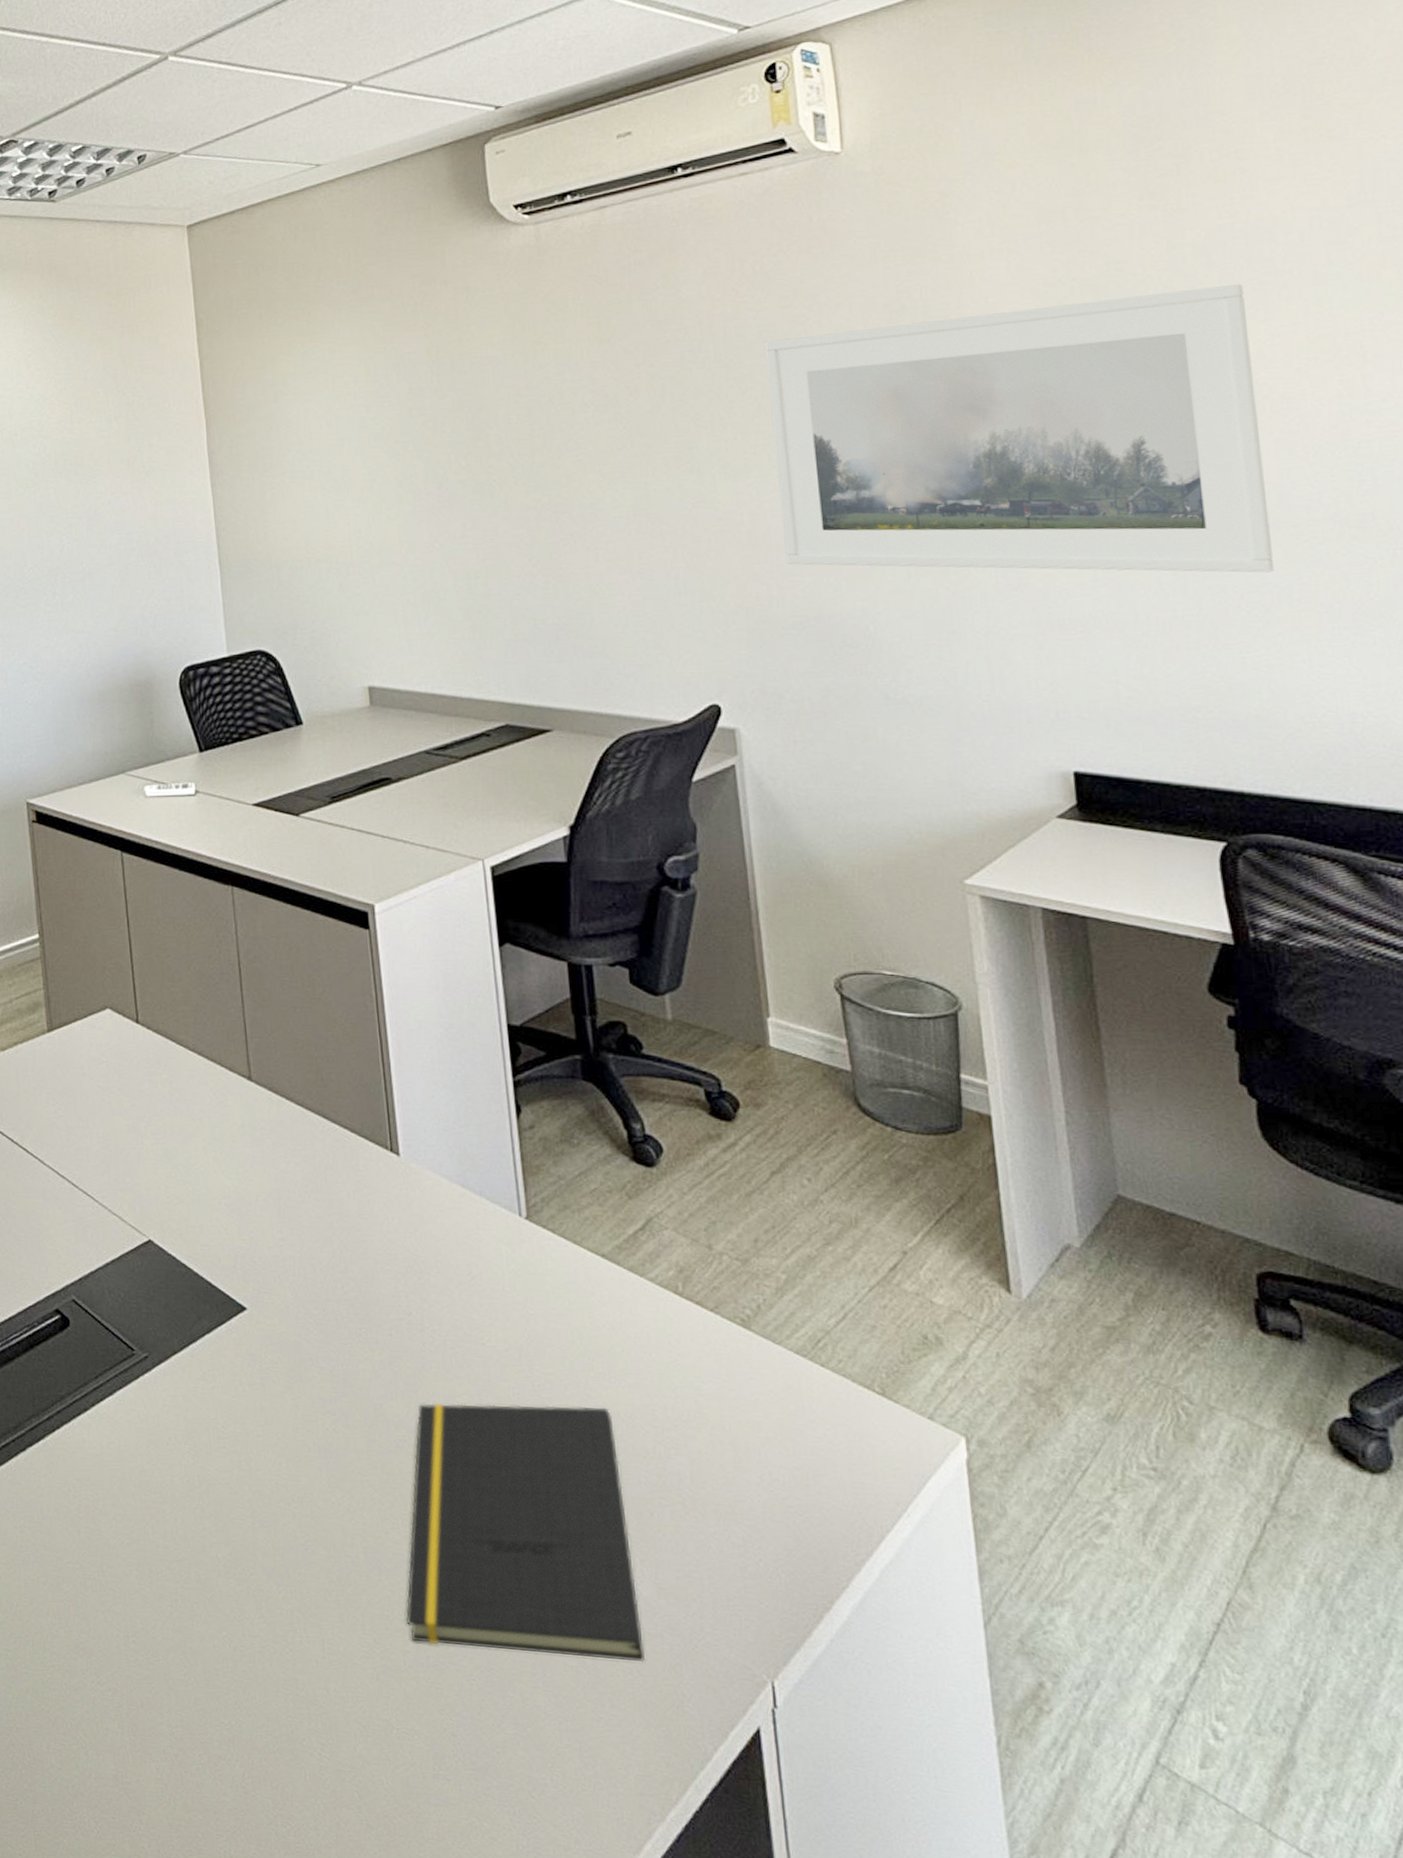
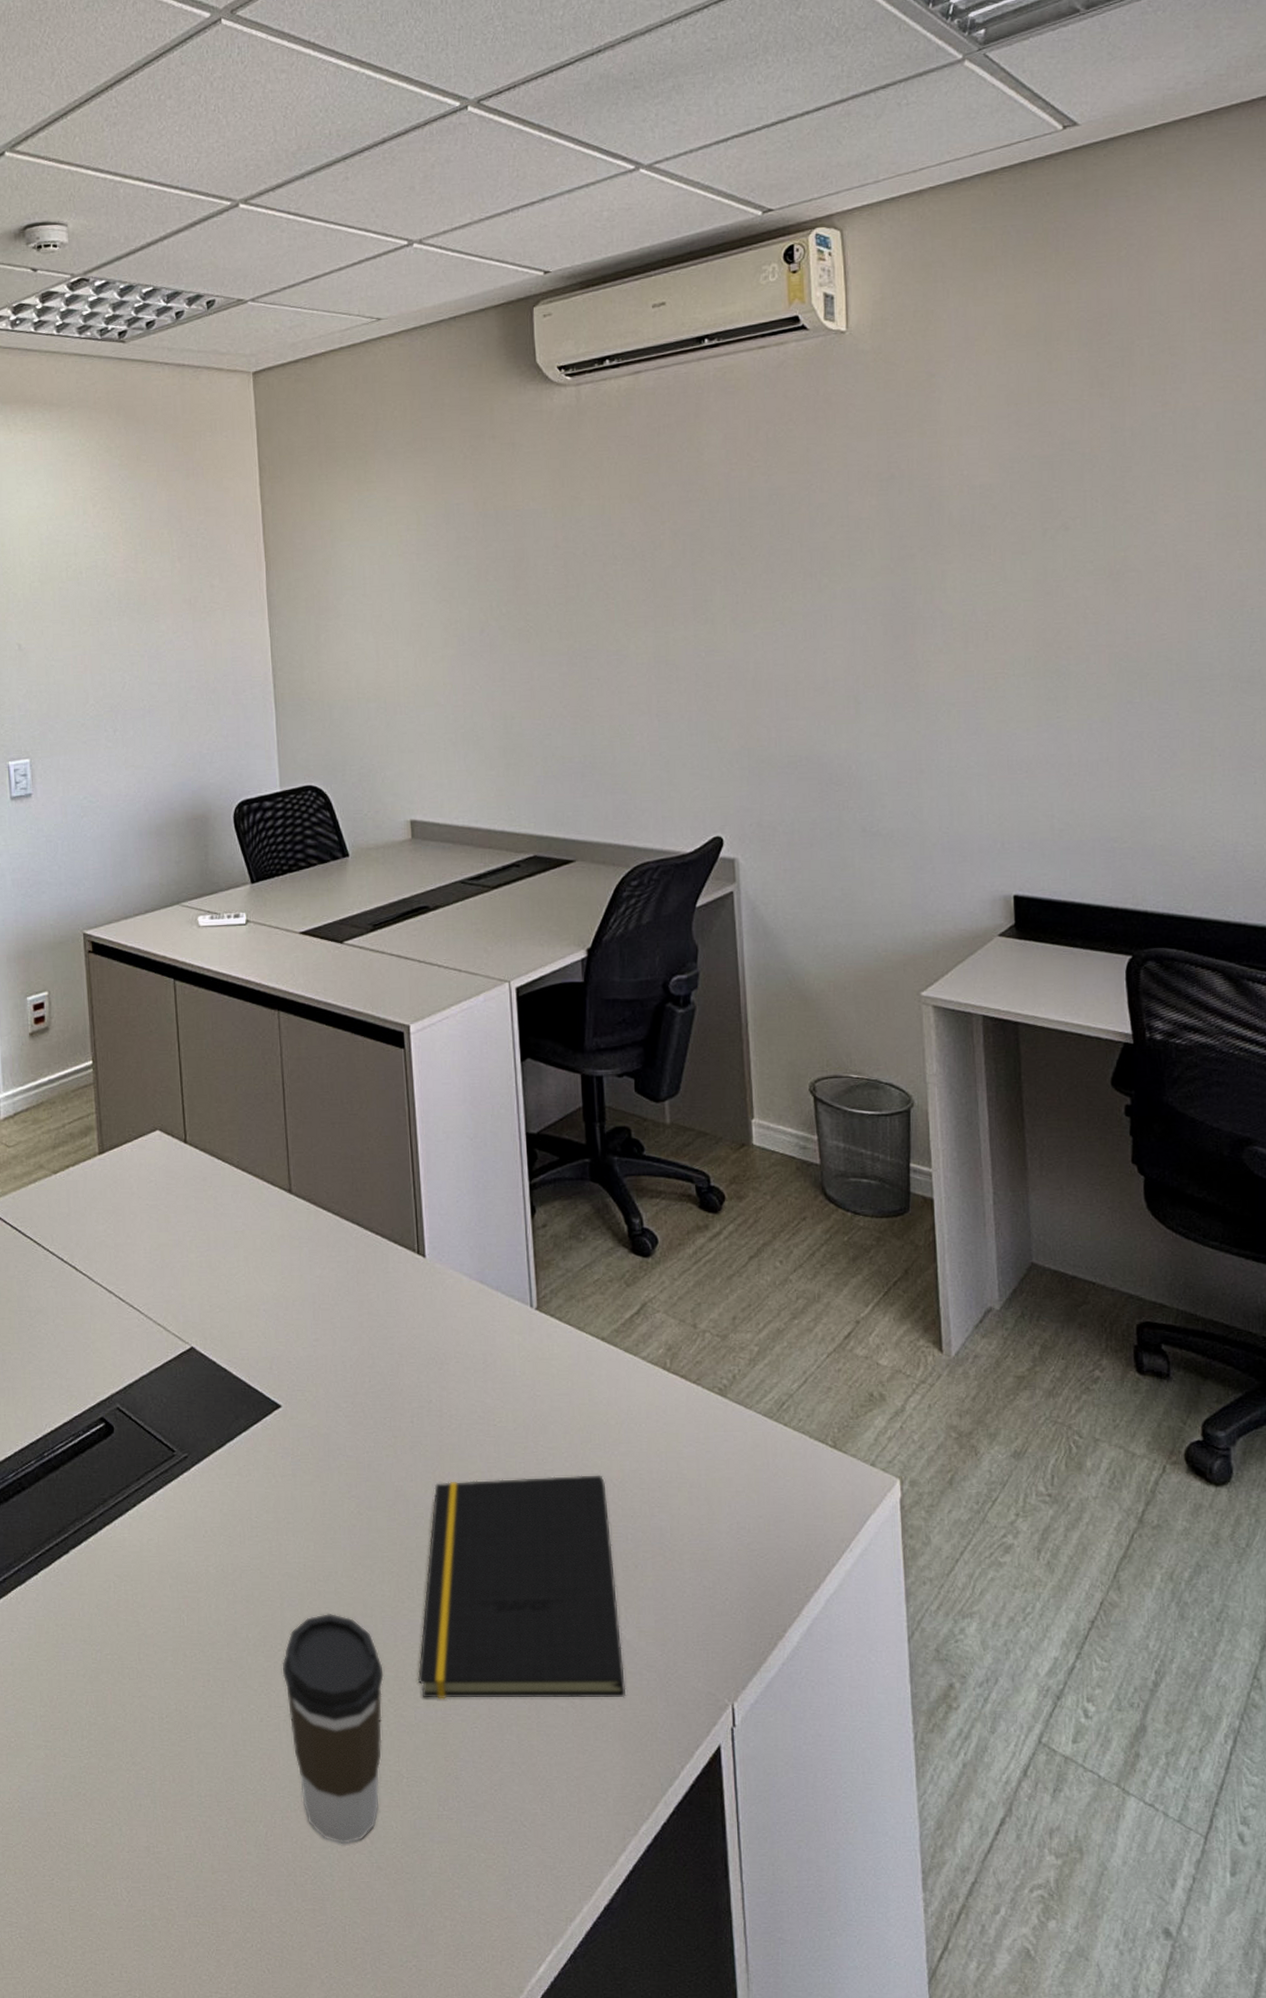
coffee cup: none [255,1537,368,1796] -> present [282,1613,384,1845]
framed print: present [764,283,1275,573] -> none [774,465,1182,721]

